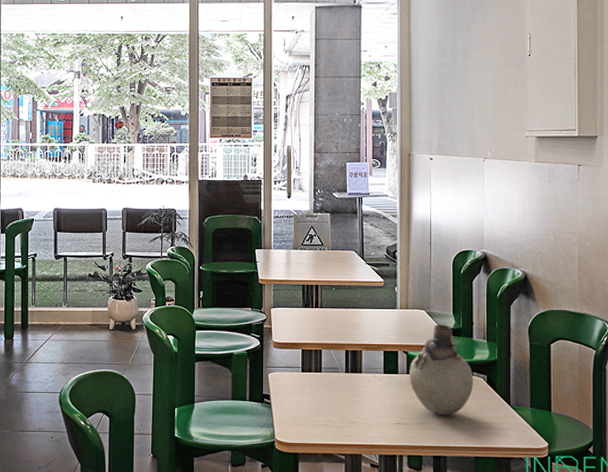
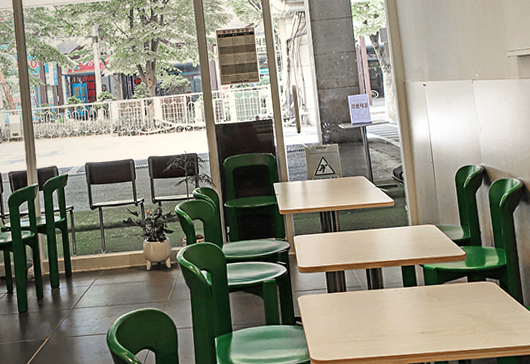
vase: present [409,325,474,415] -> none [427,236,488,321]

